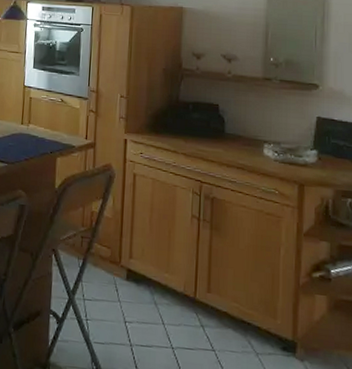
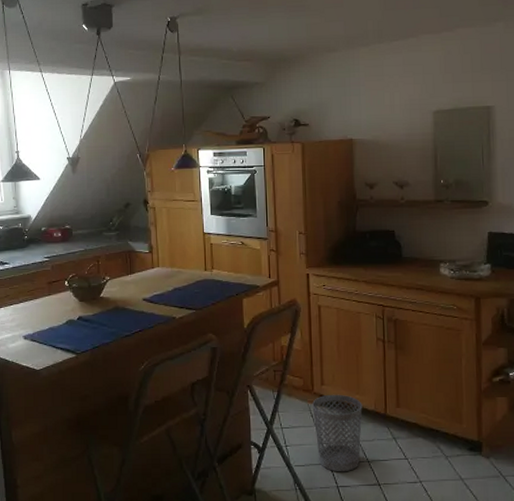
wastebasket: none [118,269,171,357] -> present [312,394,363,472]

